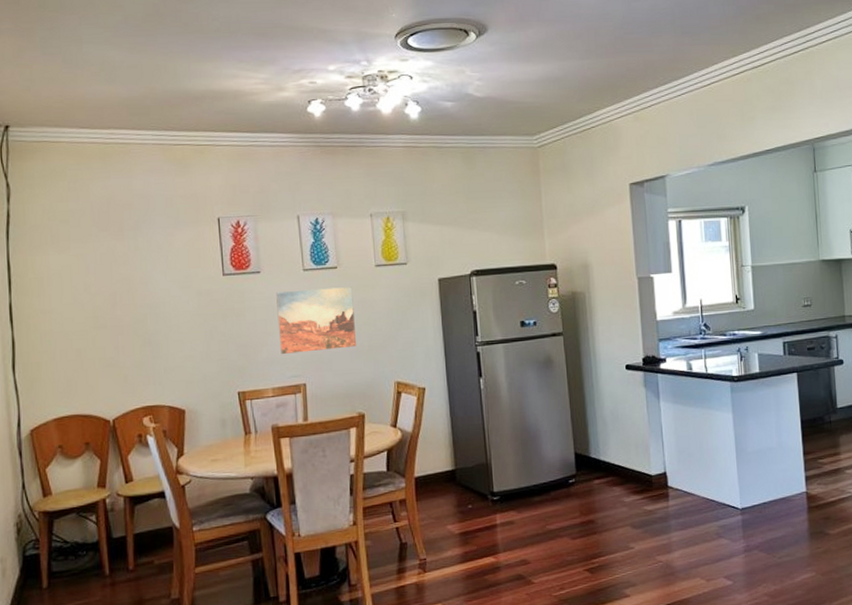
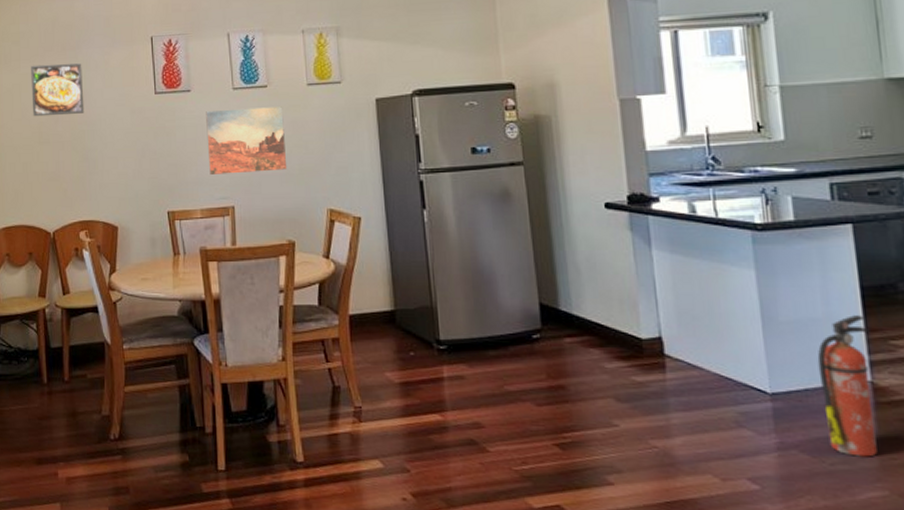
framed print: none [83,244,146,301] -> present [31,63,85,117]
fire extinguisher: none [772,442,809,550] -> present [817,315,878,457]

